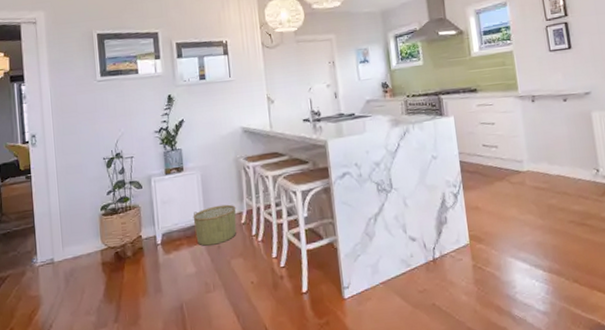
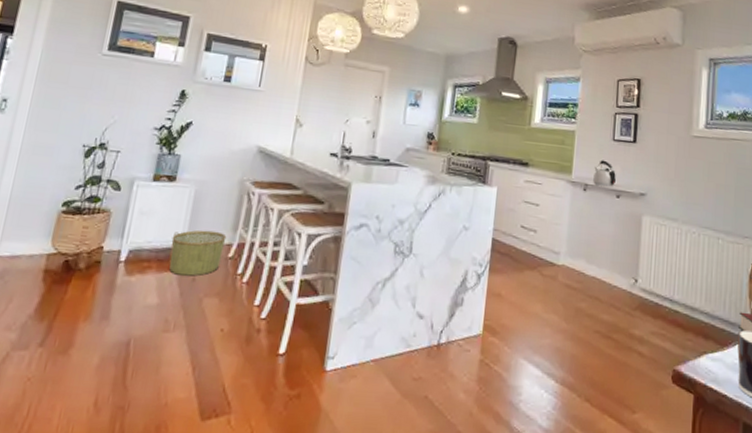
kettle: none [537,71,562,96] -> present [593,160,617,187]

